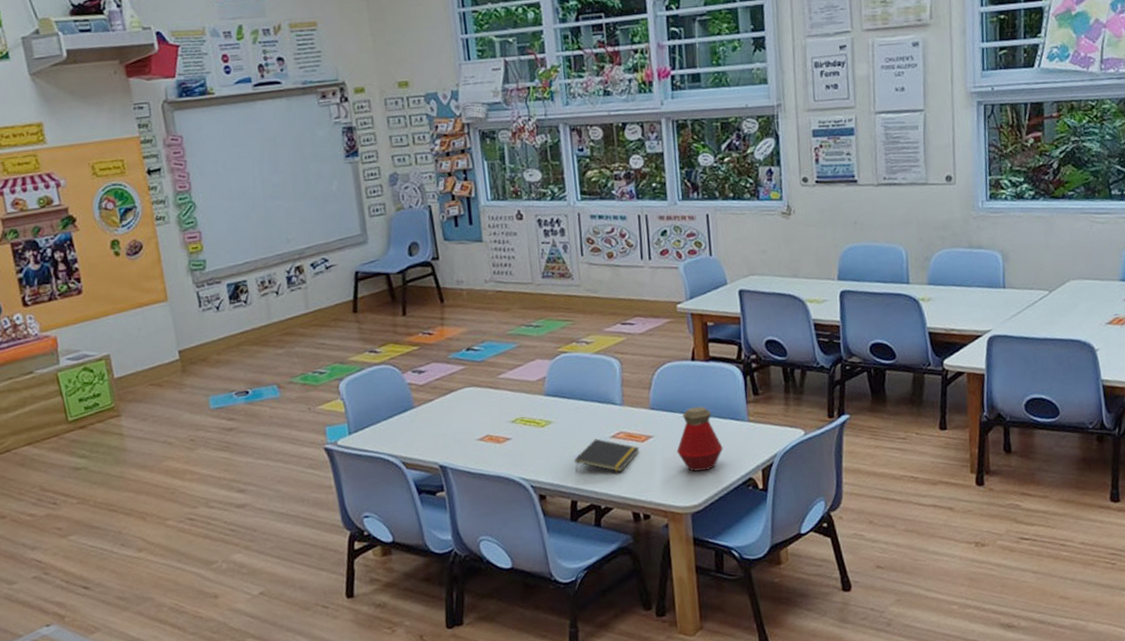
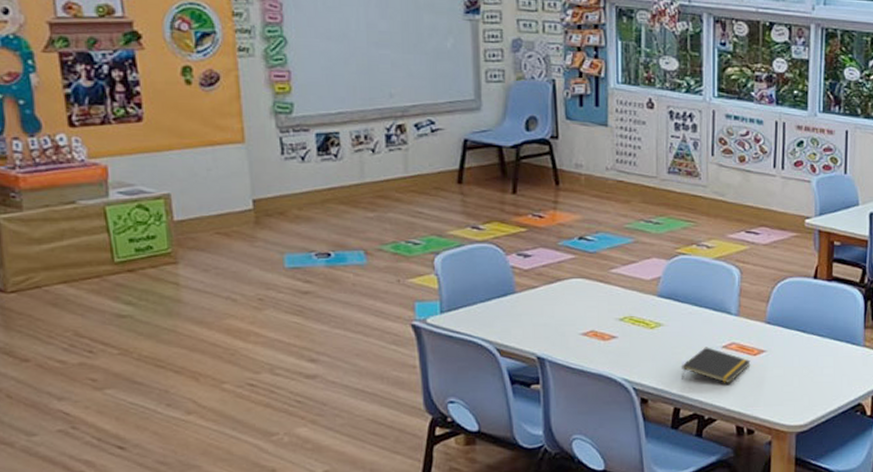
bottle: present [677,406,723,472] -> none [788,325,836,391]

